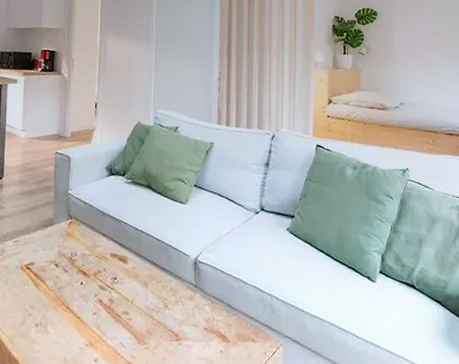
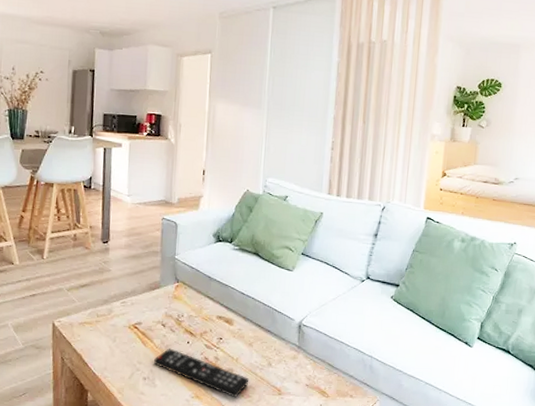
remote control: none [47,290,146,345] -> present [154,348,249,398]

